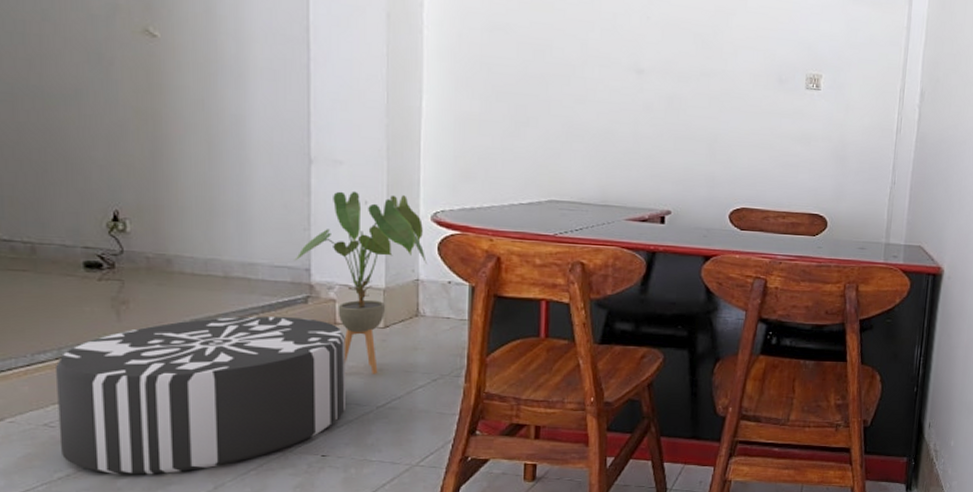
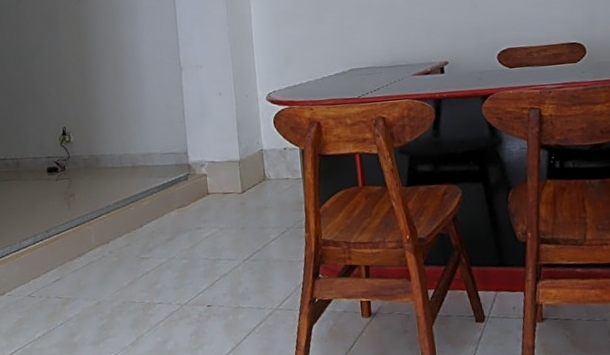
pouf: present [54,316,347,475] -> none [33,192,222,332]
house plant: present [294,191,427,374] -> none [176,84,267,233]

